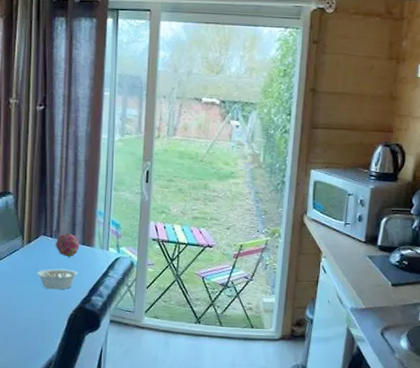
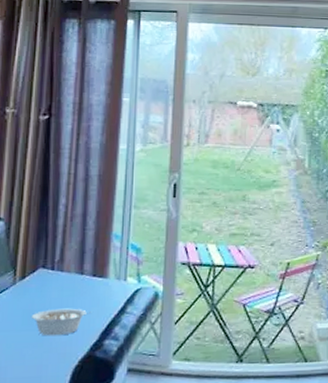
fruit: present [55,233,80,257] -> none [57,263,90,293]

